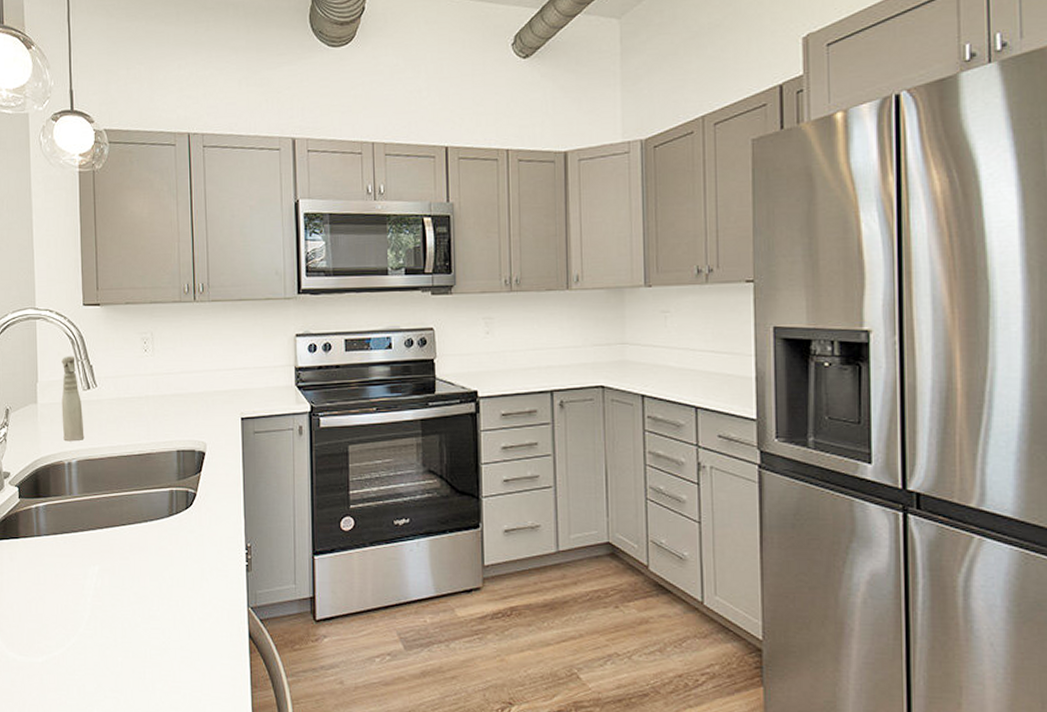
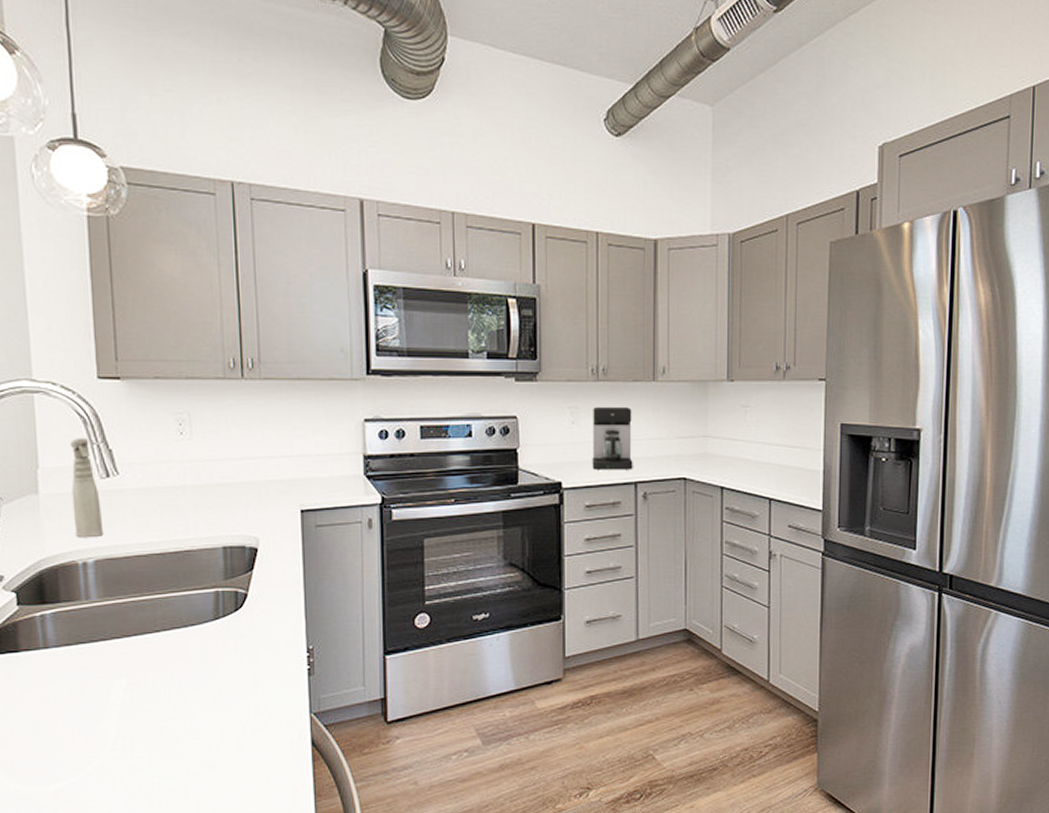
coffee maker: none [507,316,549,379] -> present [592,407,633,471]

